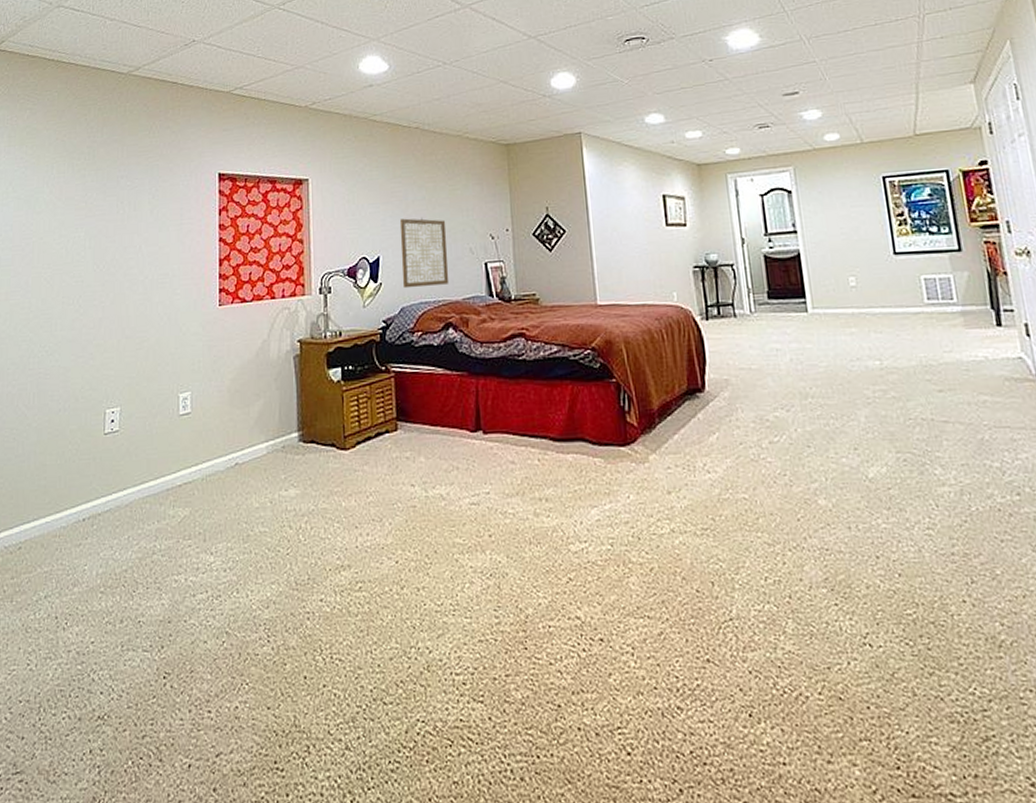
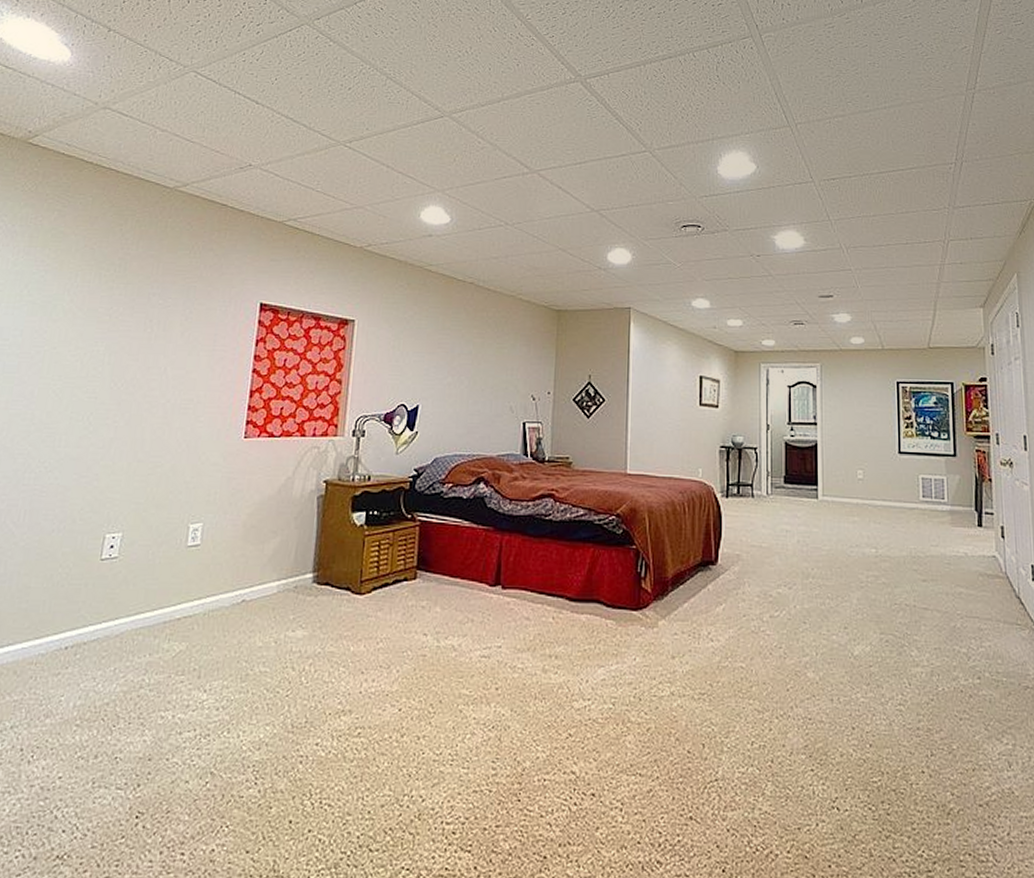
wall art: present [399,217,449,289] -> none [438,370,490,440]

